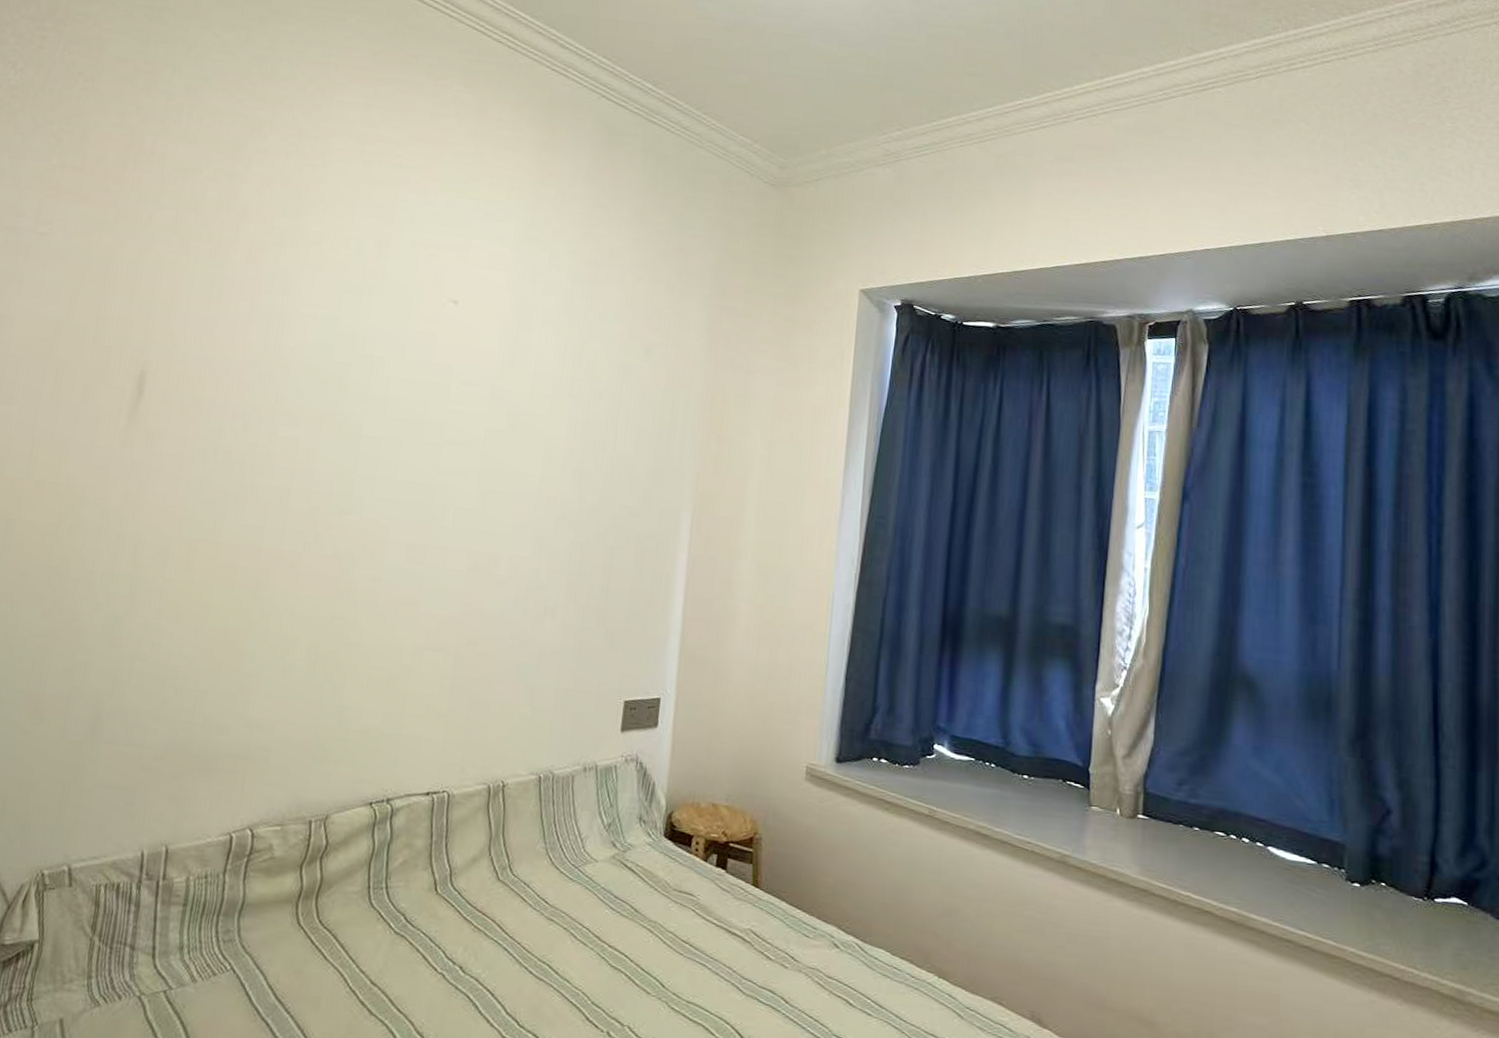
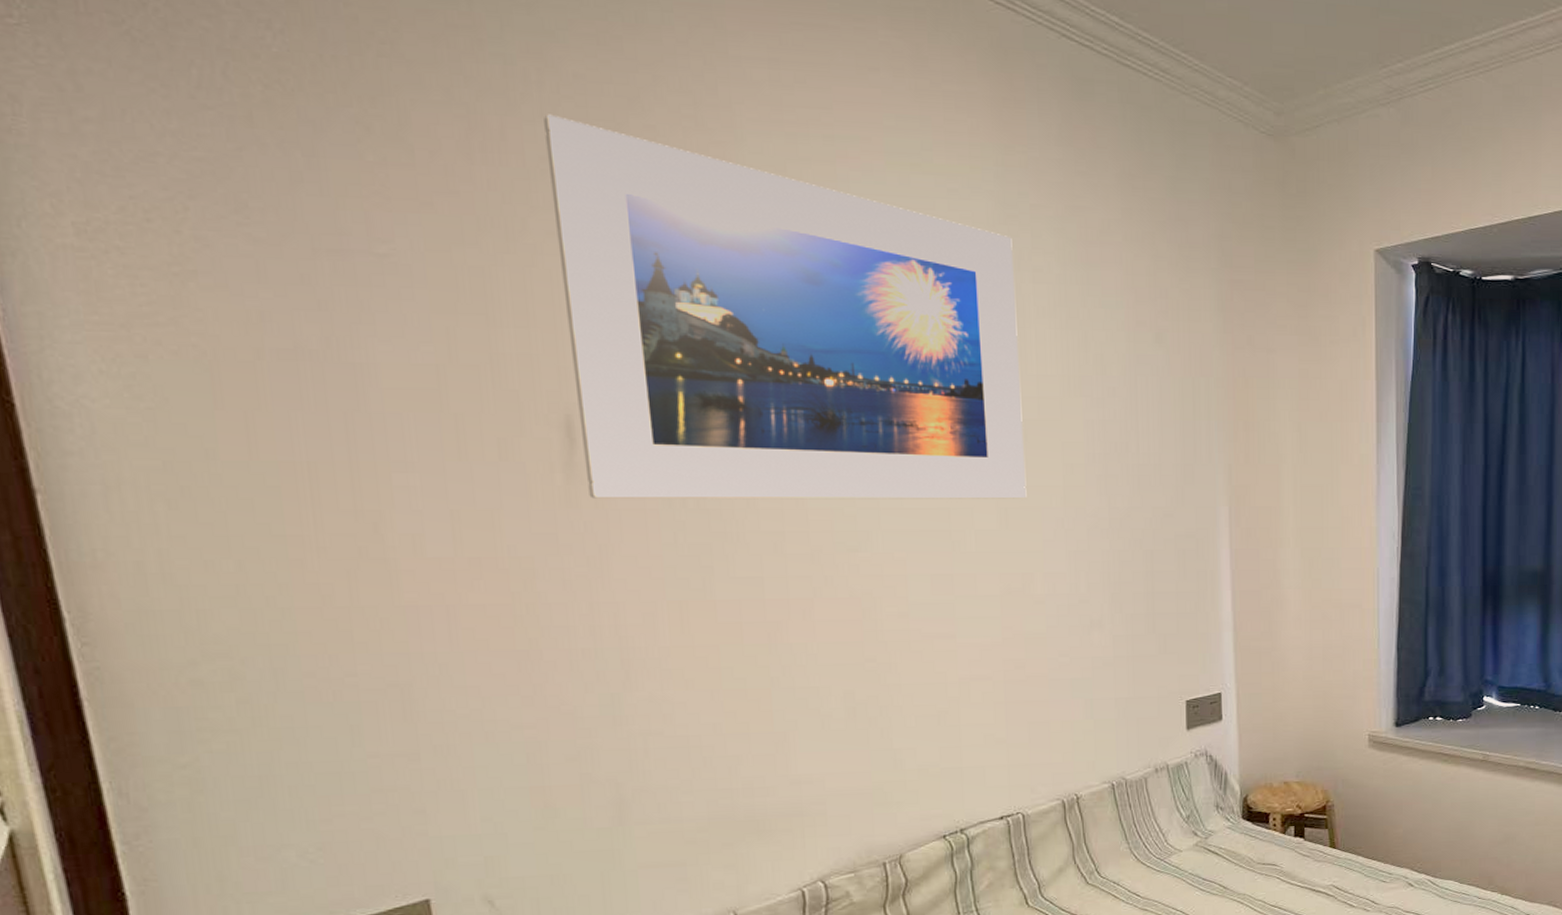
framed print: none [142,137,532,484] -> present [544,114,1027,499]

